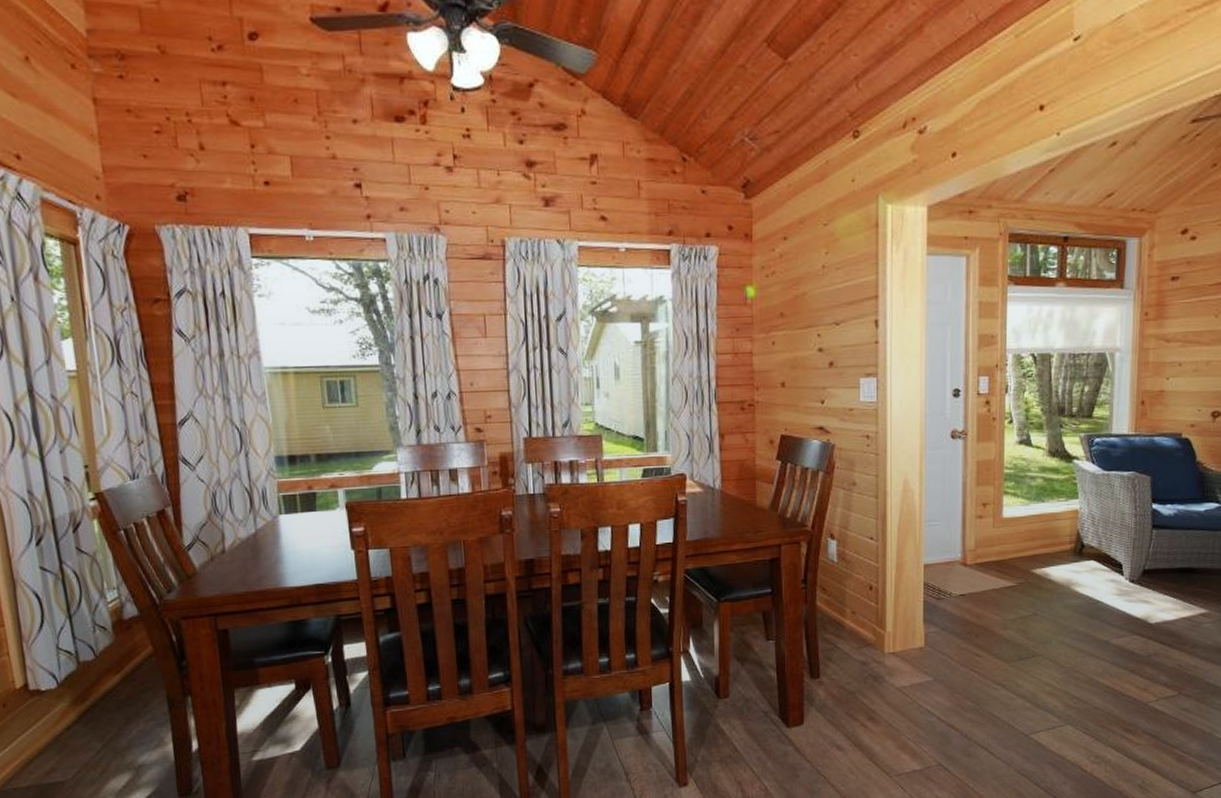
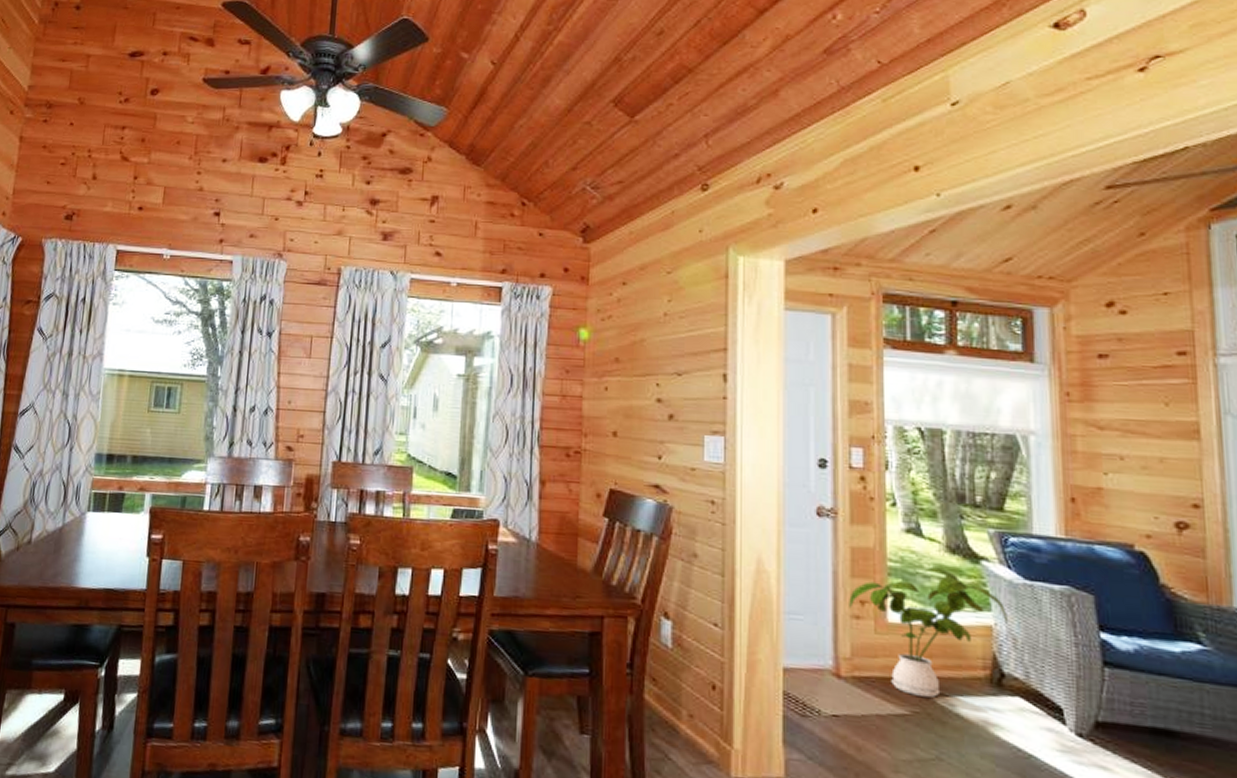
house plant: none [974,469,1089,571] -> present [849,566,1007,698]

